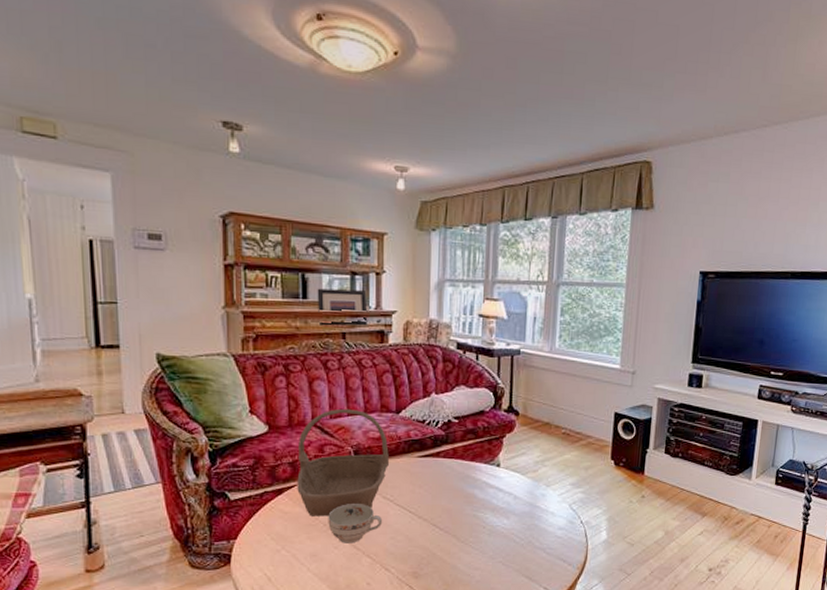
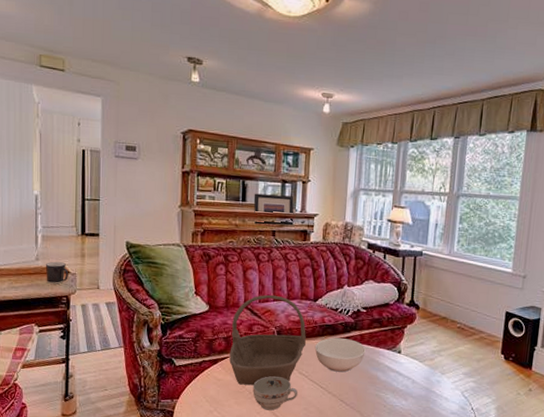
mug: none [49,382,82,411] -> present [45,261,69,284]
bowl: none [400,454,460,493] -> present [314,338,366,373]

